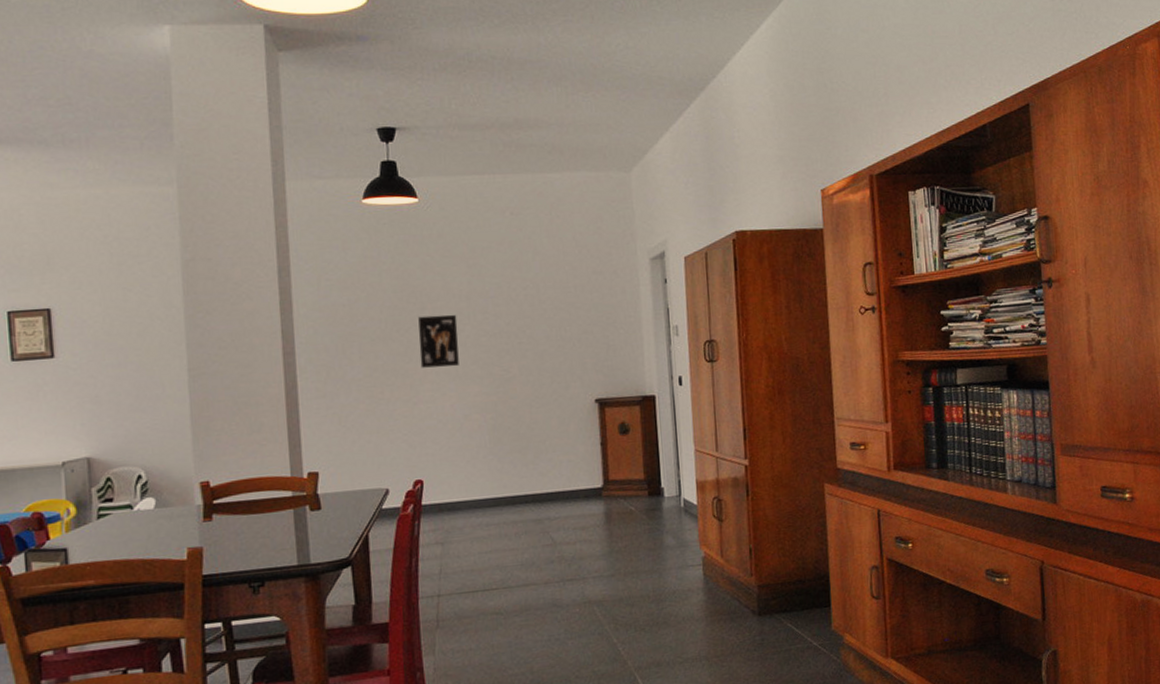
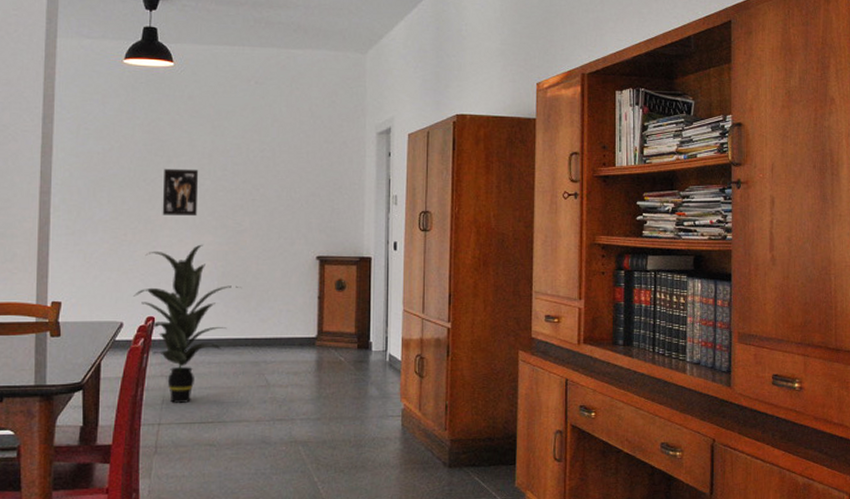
indoor plant: none [397,396,515,572] -> present [133,244,241,403]

